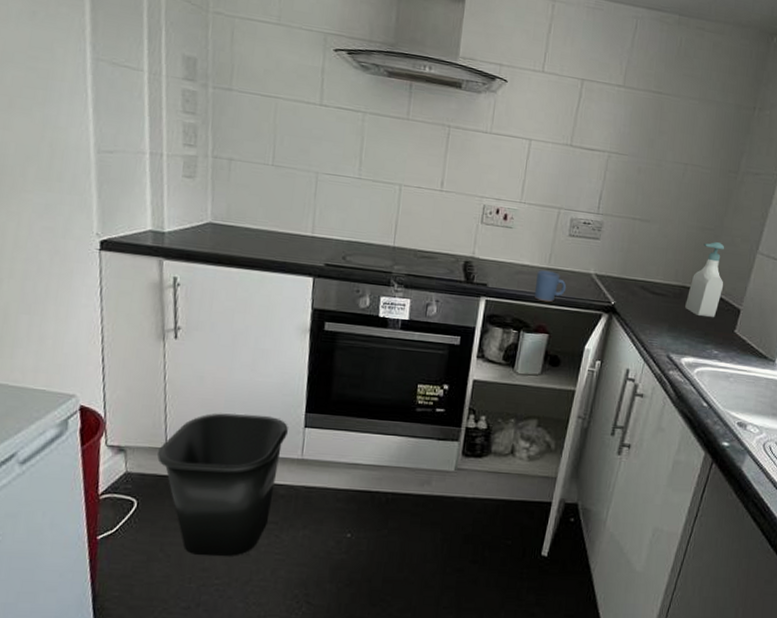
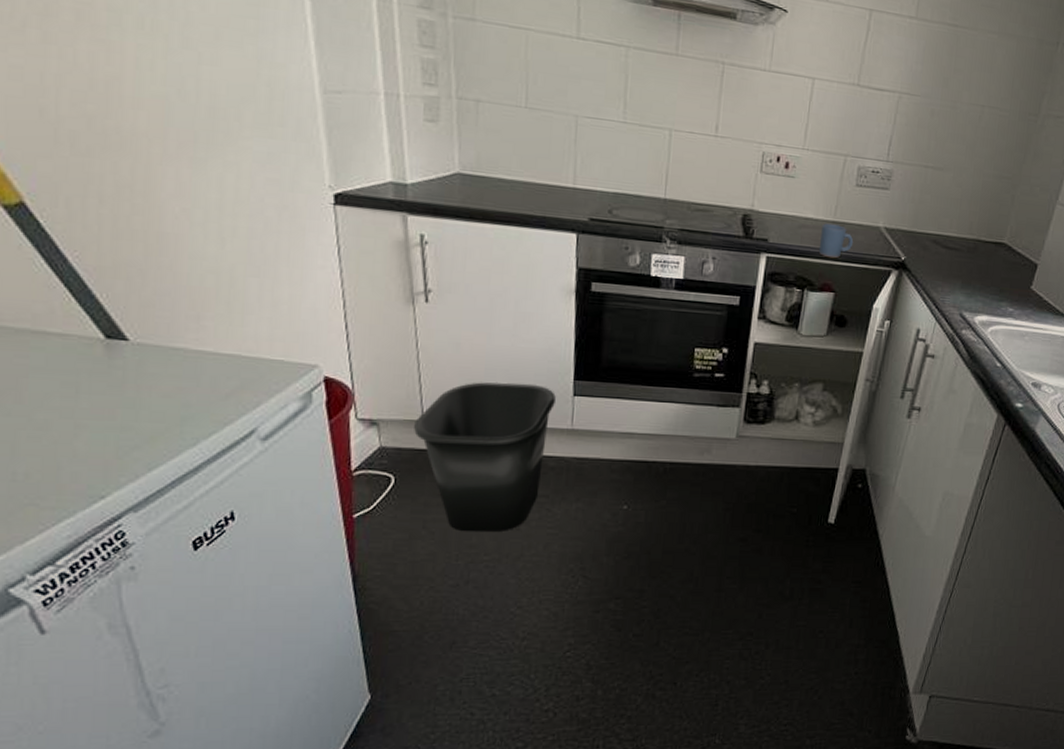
soap bottle: present [685,242,725,318] -> none [979,192,1023,274]

